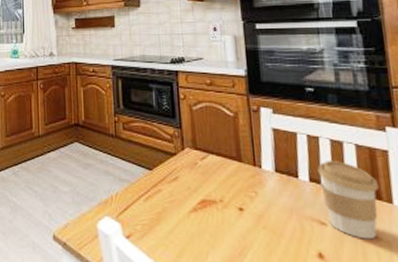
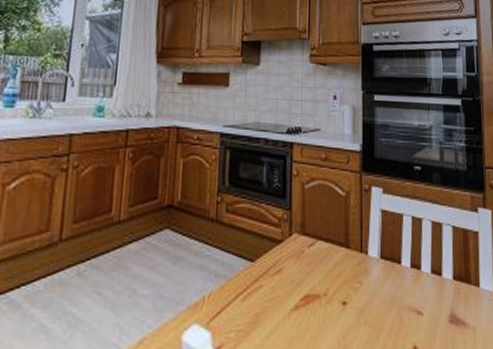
coffee cup: present [317,161,379,240] -> none [418,244,469,327]

